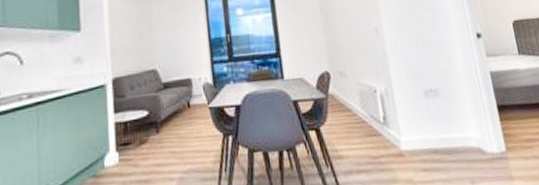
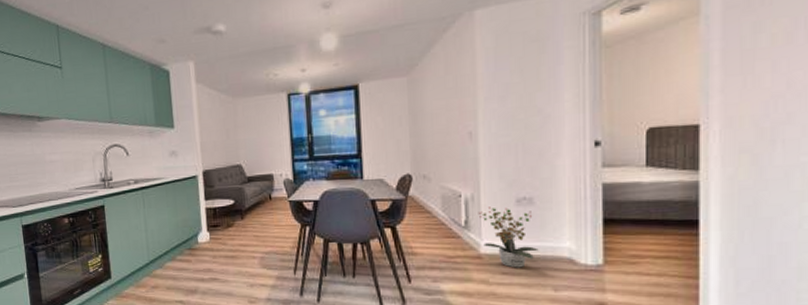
potted plant: none [393,100,451,164] -> present [478,207,539,268]

